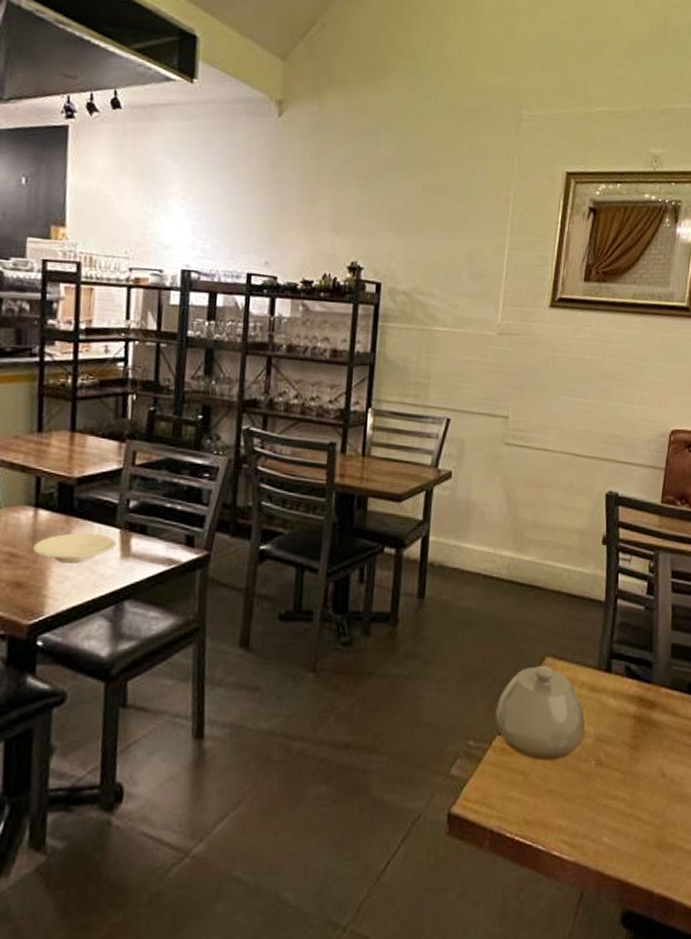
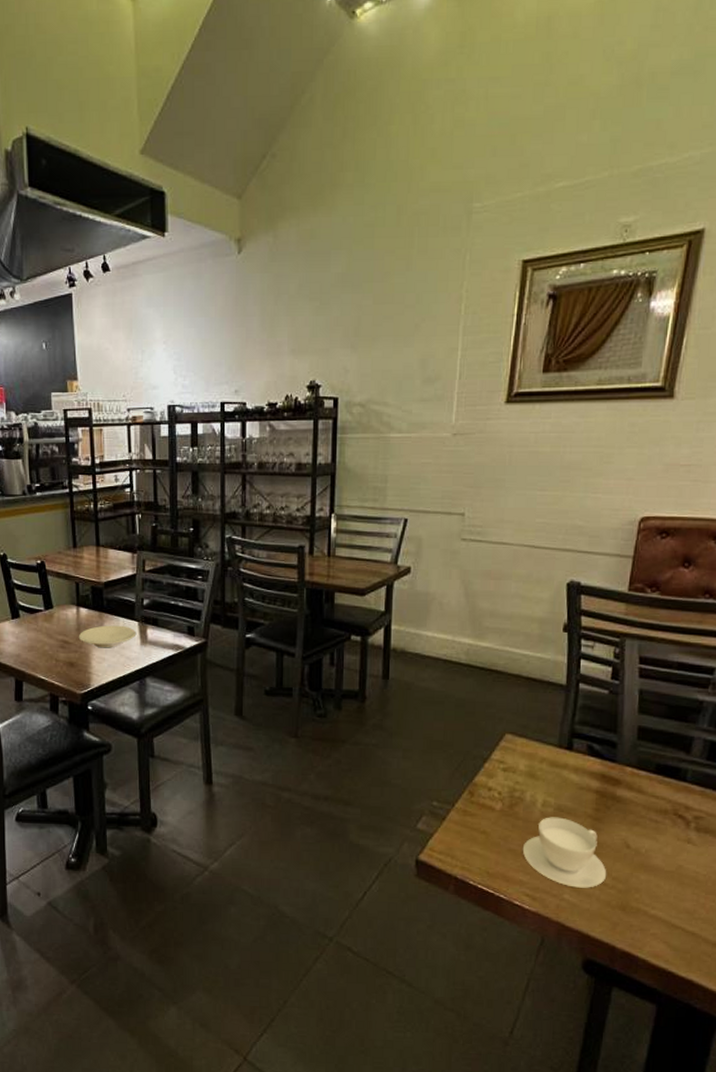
sugar bowl: present [493,666,586,760] -> none [456,741,546,824]
teacup: none [561,748,645,828] -> present [522,817,607,888]

